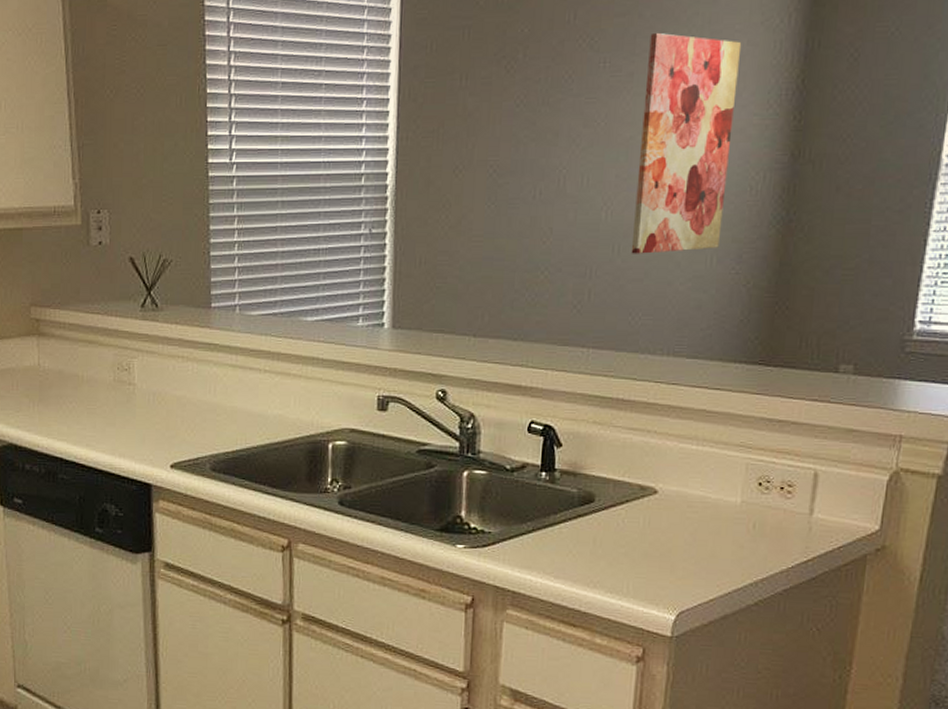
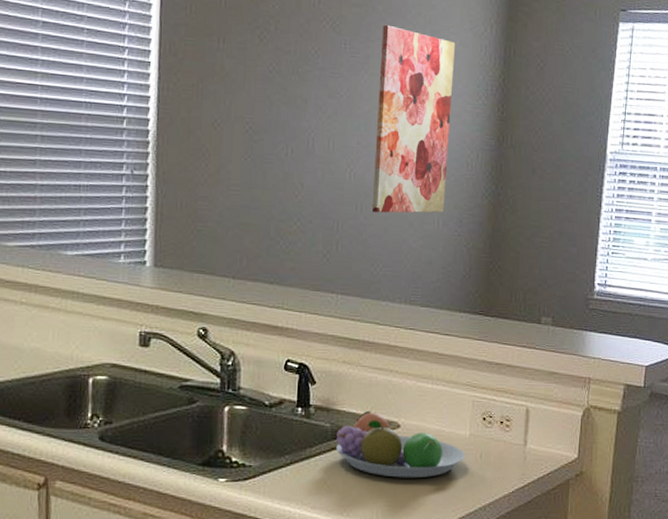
fruit bowl: none [583,475,735,549] -> present [336,410,466,478]

